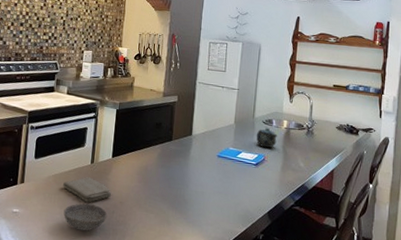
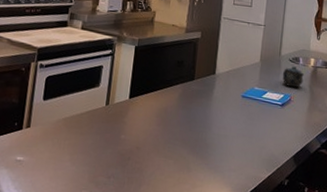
washcloth: present [62,177,112,203] -> none [73,120,128,149]
bowl: present [63,203,108,231] -> none [73,149,123,180]

